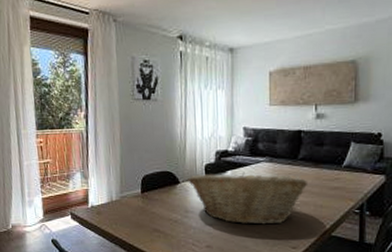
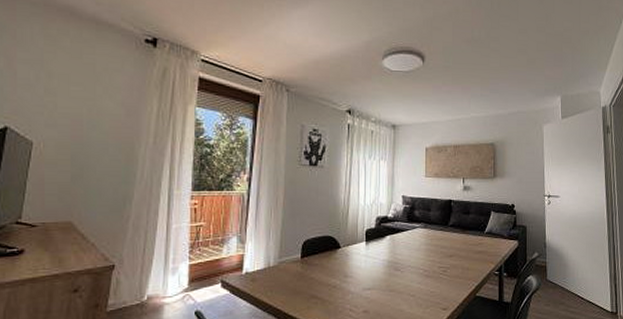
fruit basket: present [188,172,308,225] -> none [349,237,457,288]

